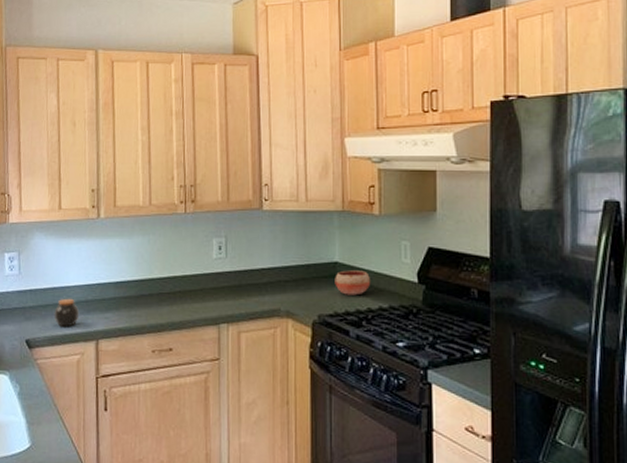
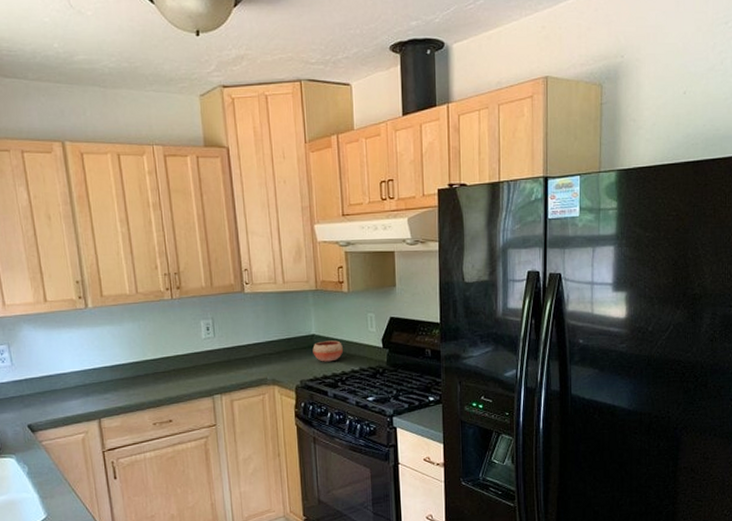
jar: present [54,298,79,327] -> none [53,383,78,411]

